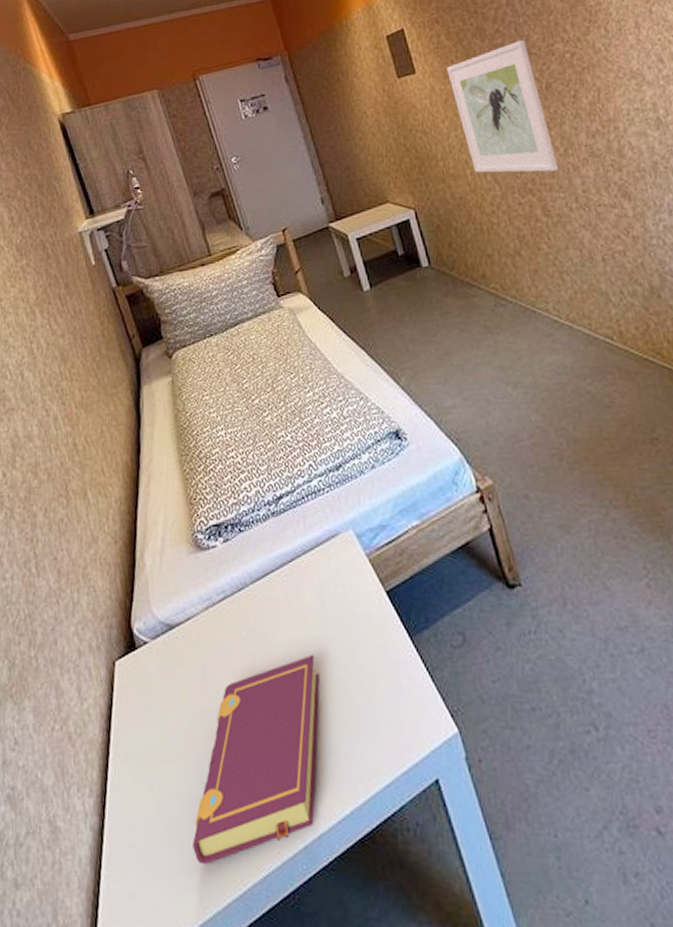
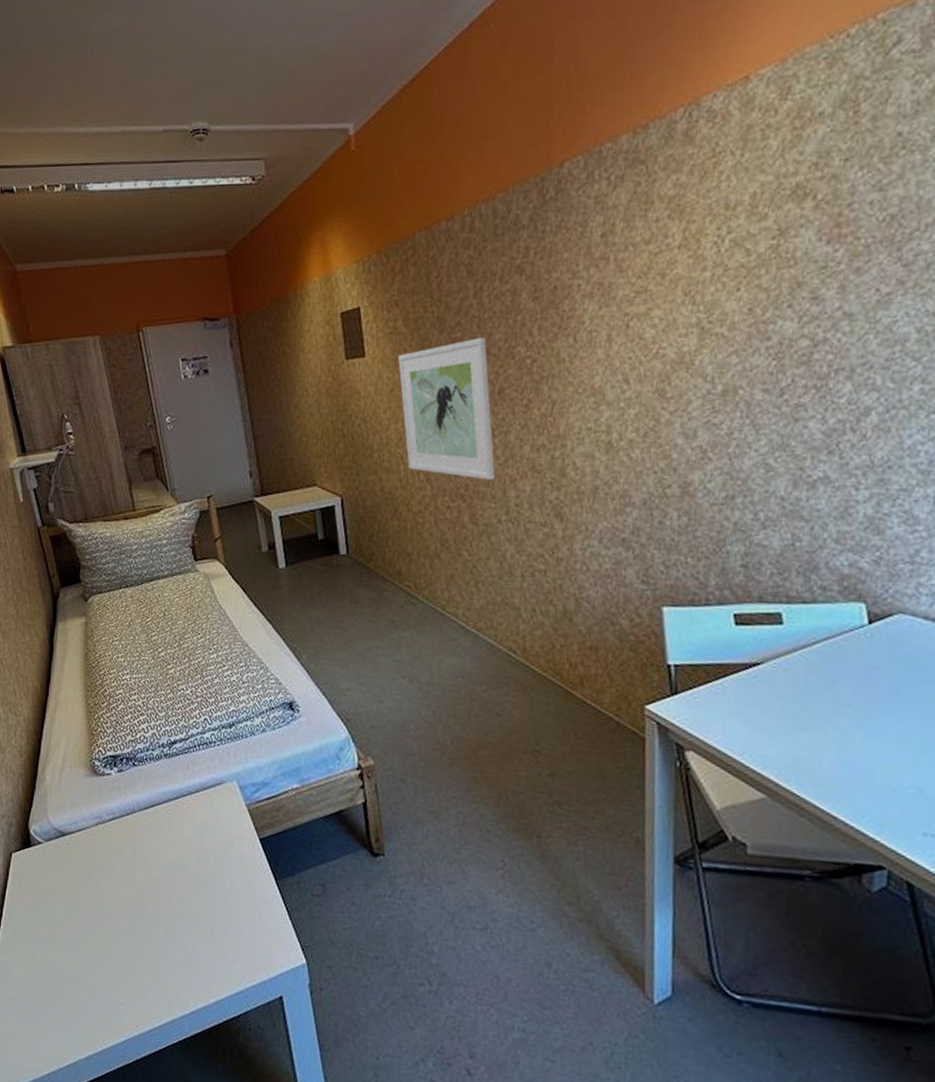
book: present [193,655,320,865] -> none [65,879,190,1024]

